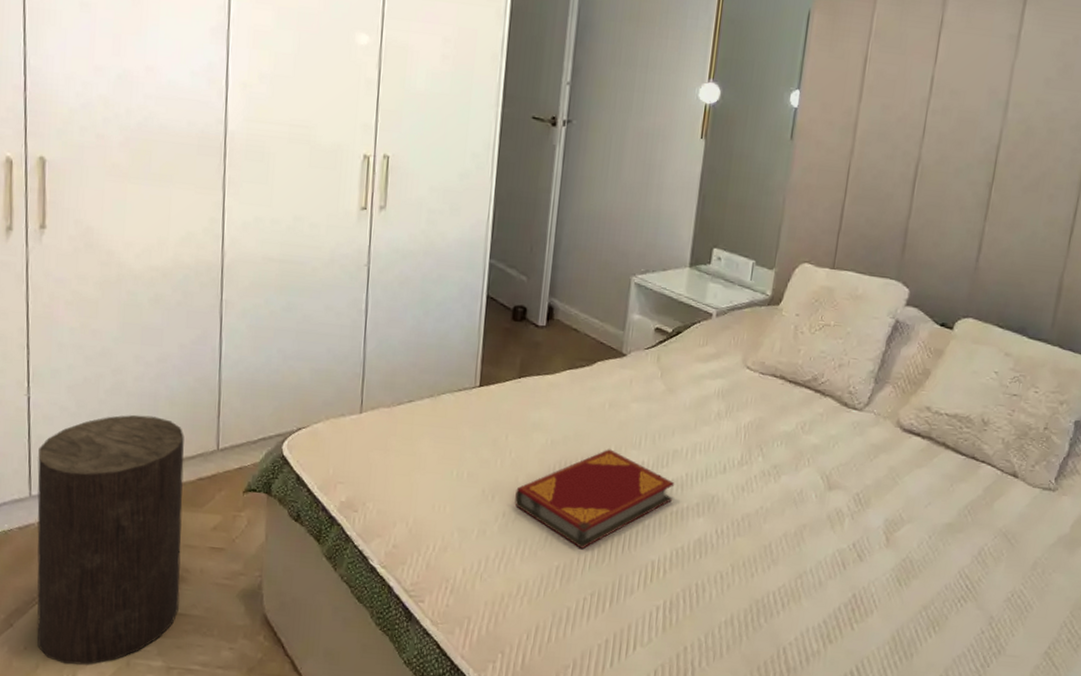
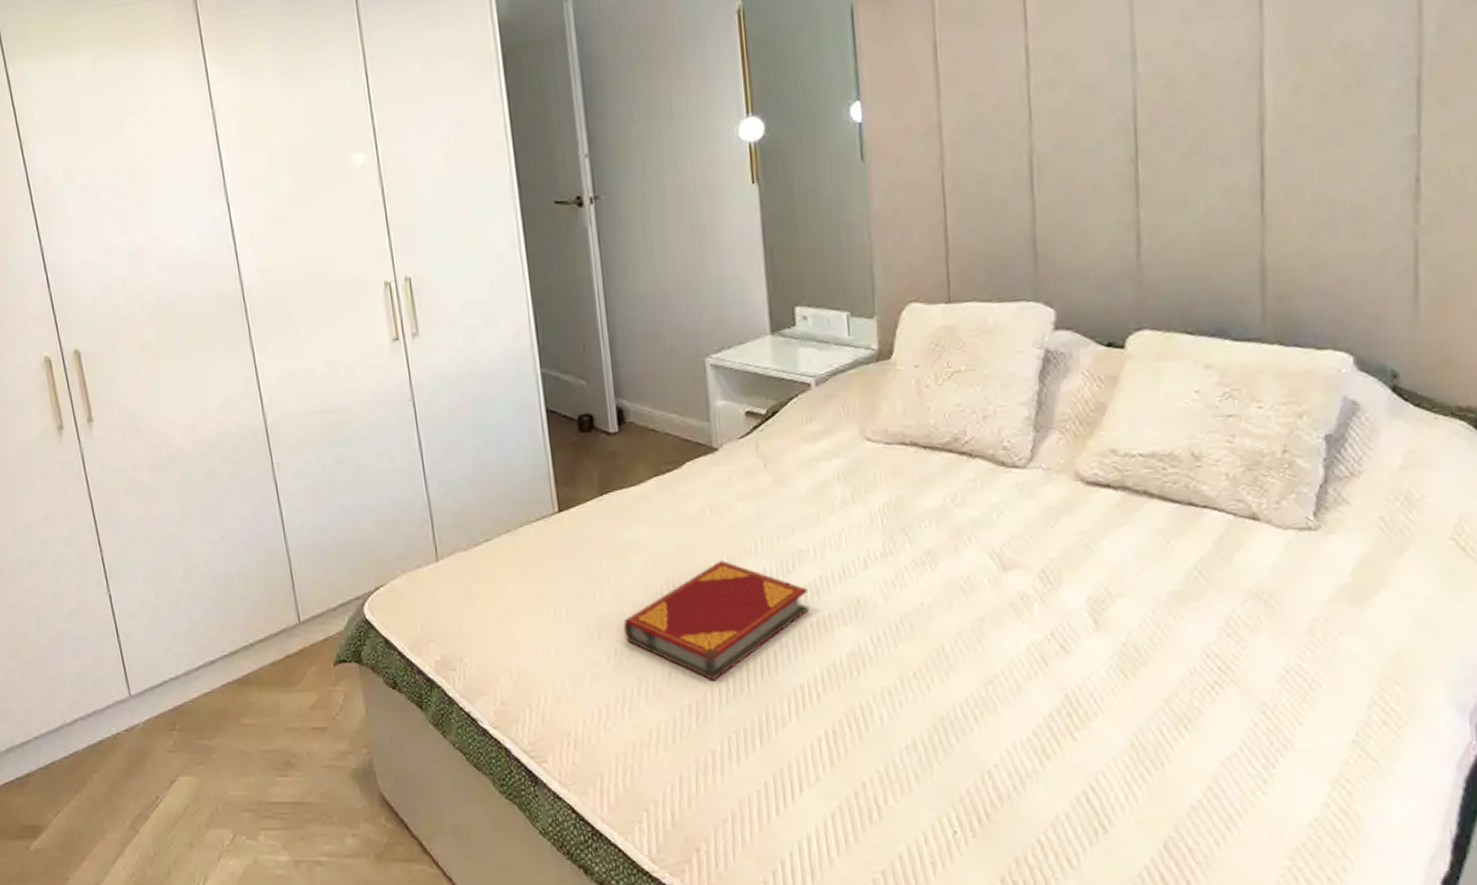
stool: present [37,414,184,665] -> none [129,597,294,867]

